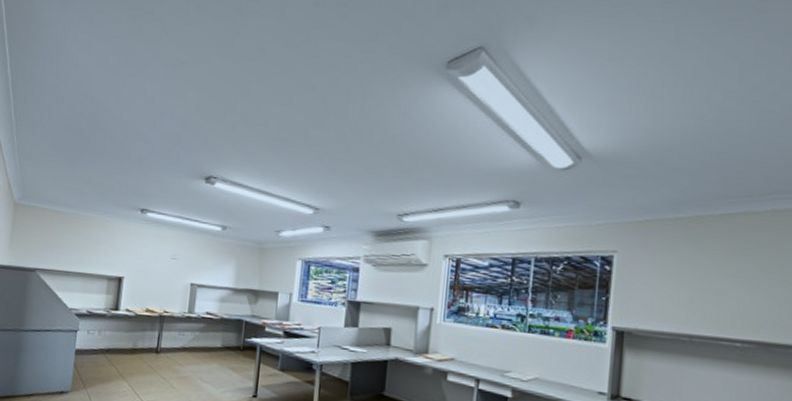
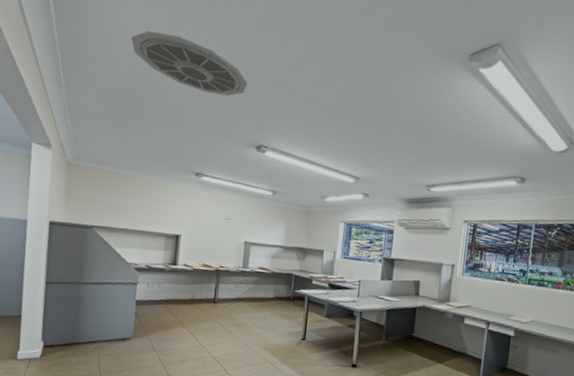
ceiling vent: none [81,62,198,125] -> present [131,30,248,96]

